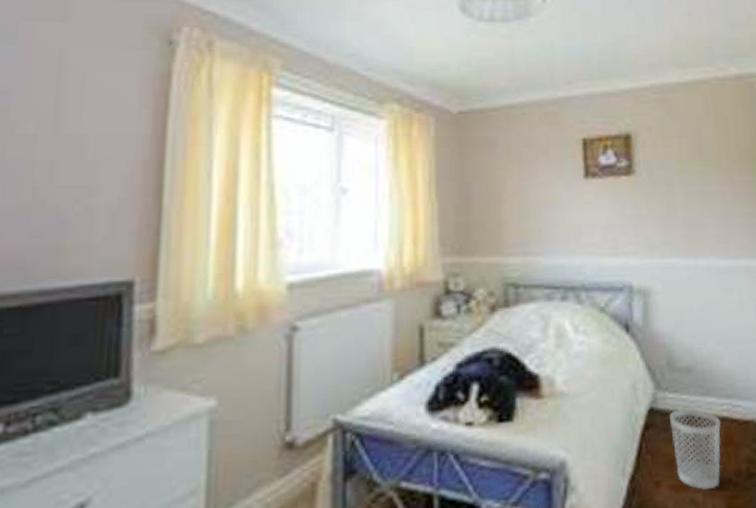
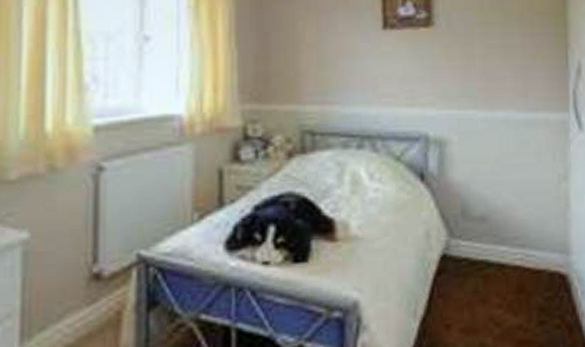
wastebasket: present [670,408,721,490] -> none [462,256,513,334]

